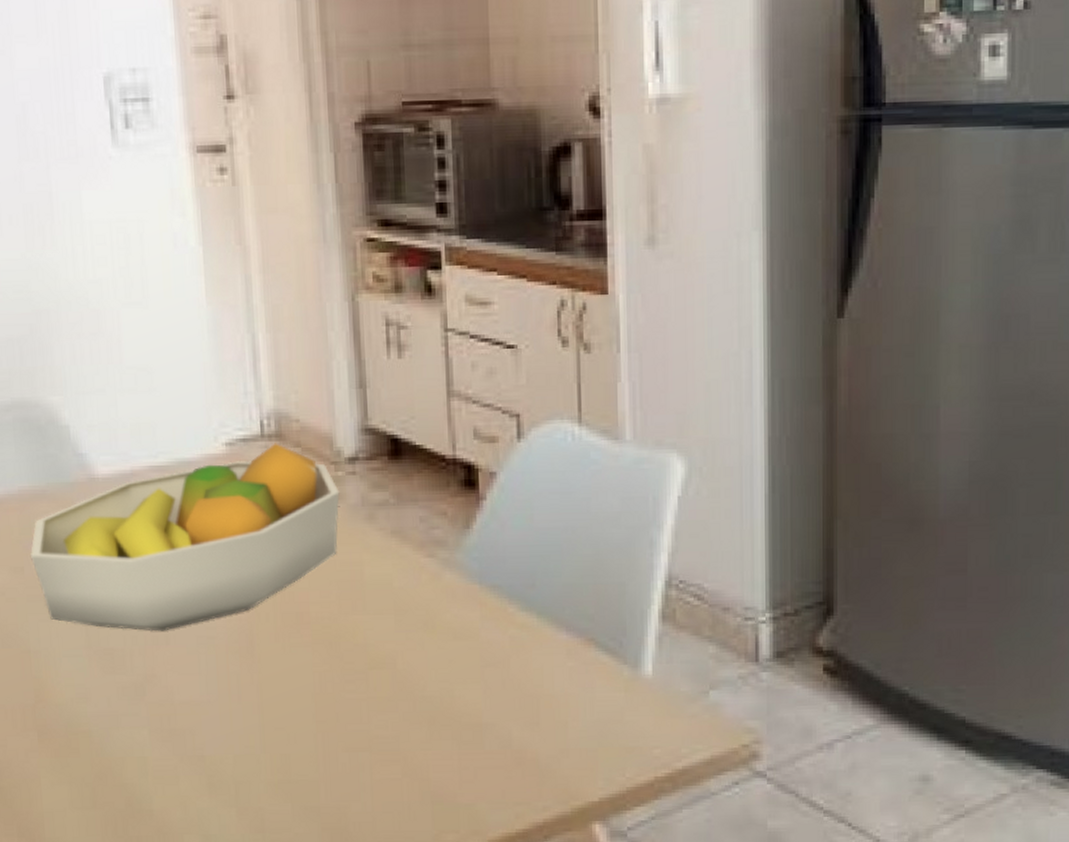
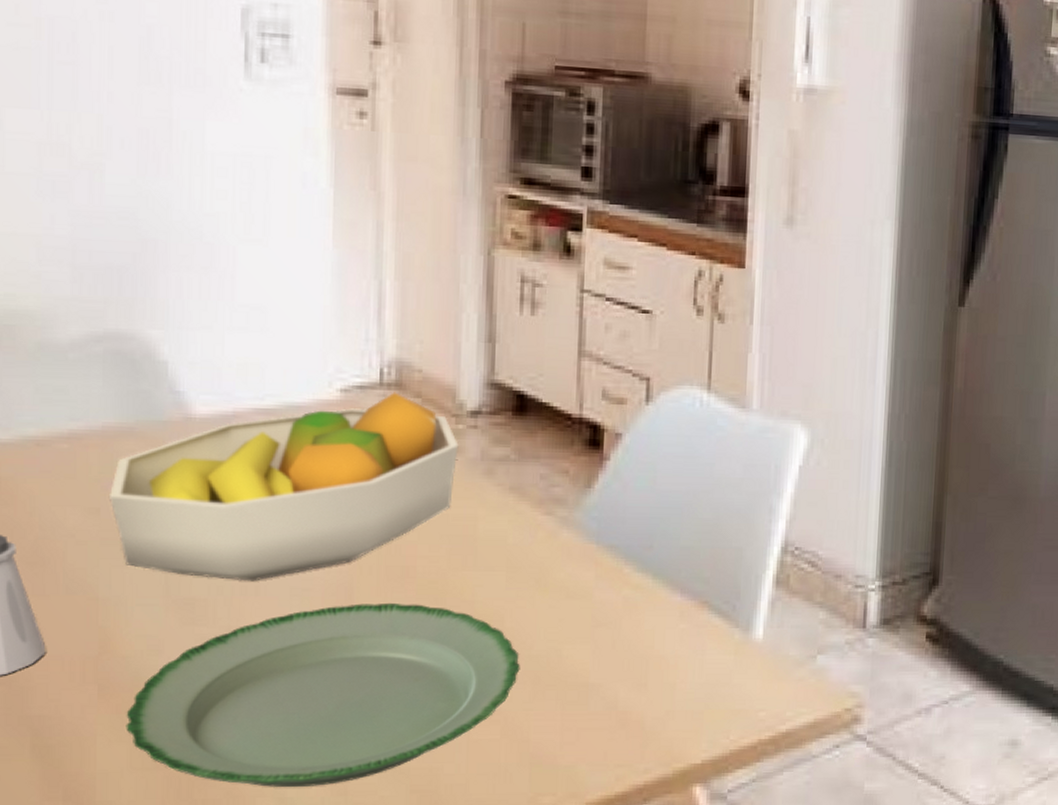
plate: none [63,648,415,826] -> present [126,602,520,788]

